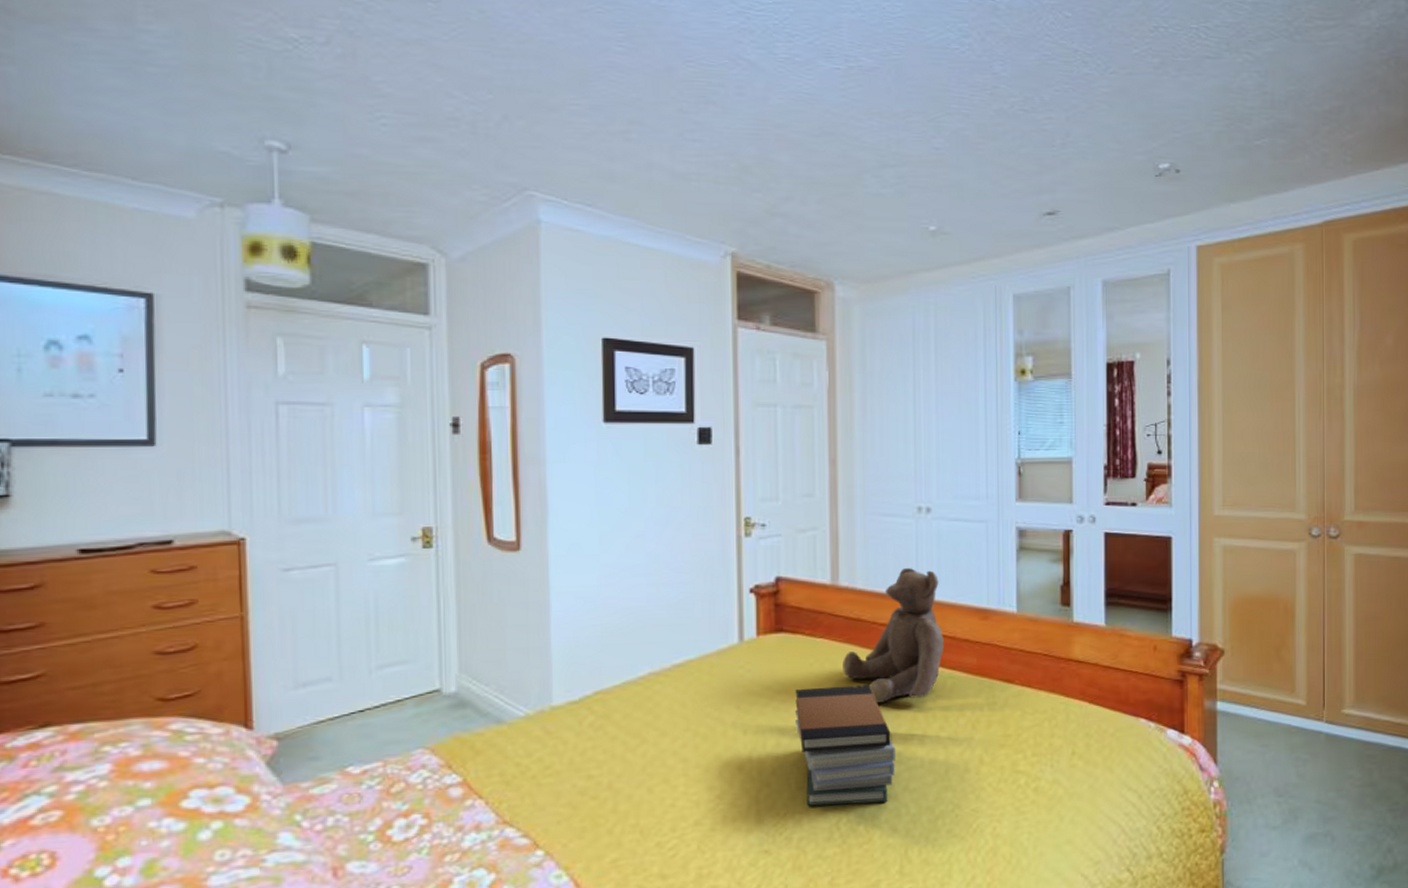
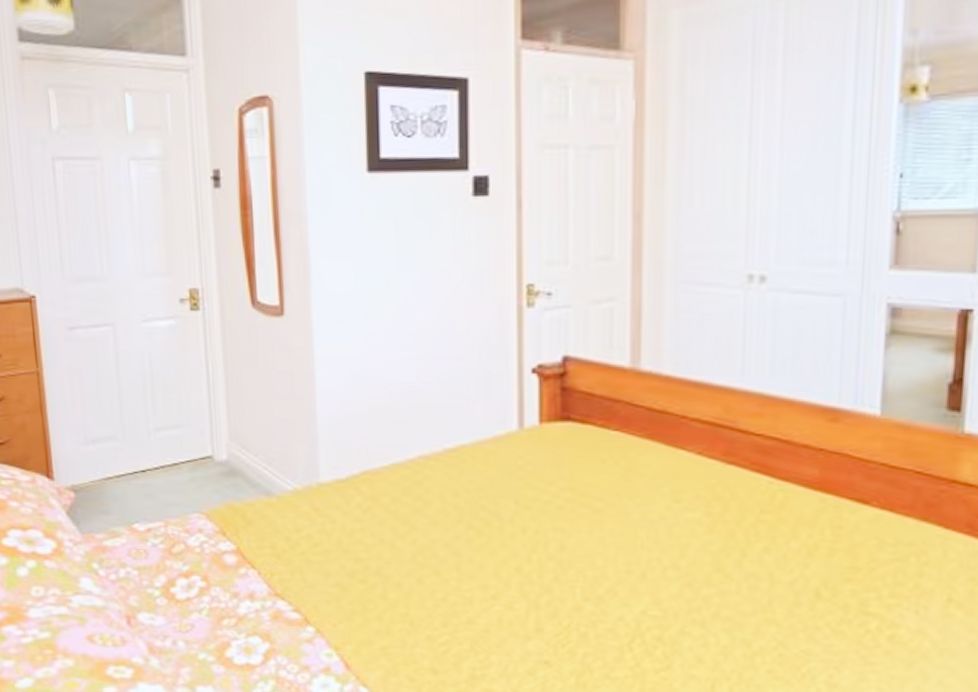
book stack: present [794,684,896,806] -> none [582,487,706,629]
teddy bear: present [843,568,944,703] -> none [642,352,775,513]

